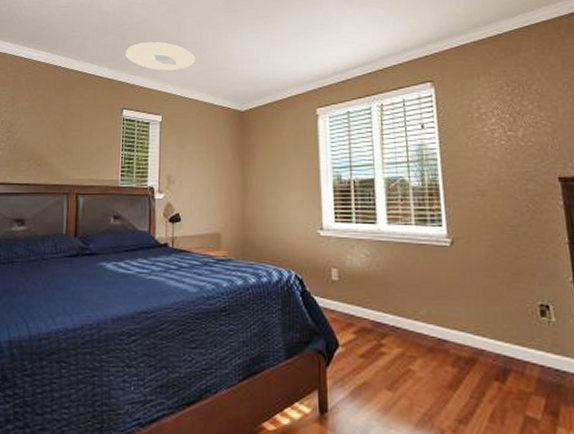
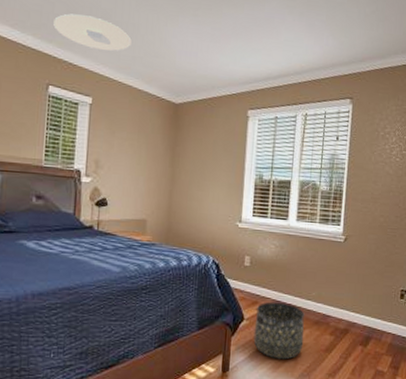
basket: none [352,323,418,399] -> present [253,301,305,360]

